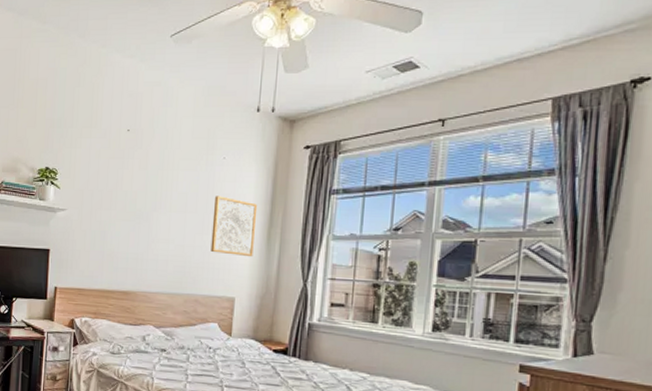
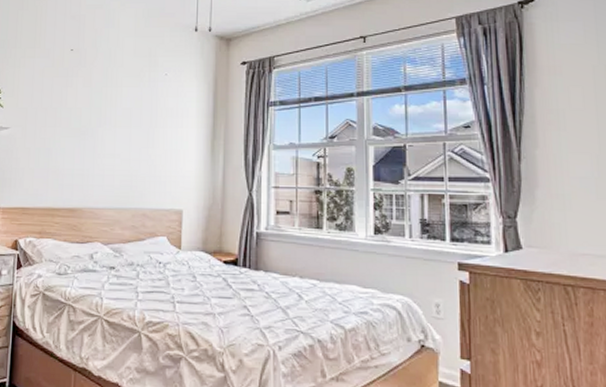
wall art: present [210,196,258,257] -> none [156,110,200,169]

